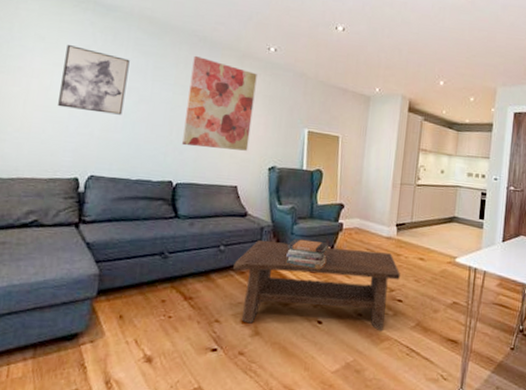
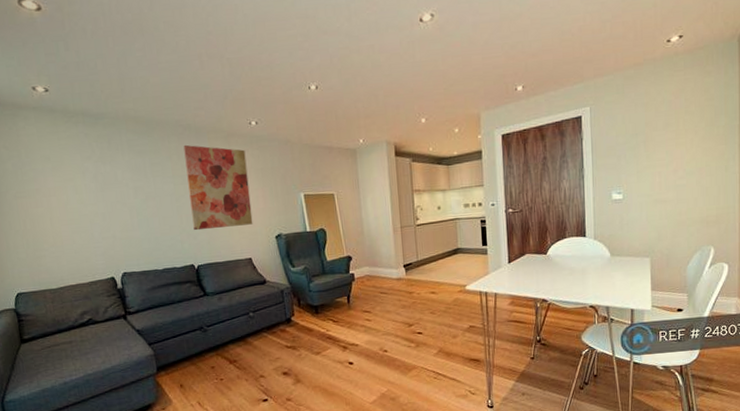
wall art: present [58,45,130,115] -> none [71,159,135,218]
coffee table: present [233,239,400,332] -> none [265,293,416,374]
book stack: present [285,238,329,270] -> none [308,293,346,319]

